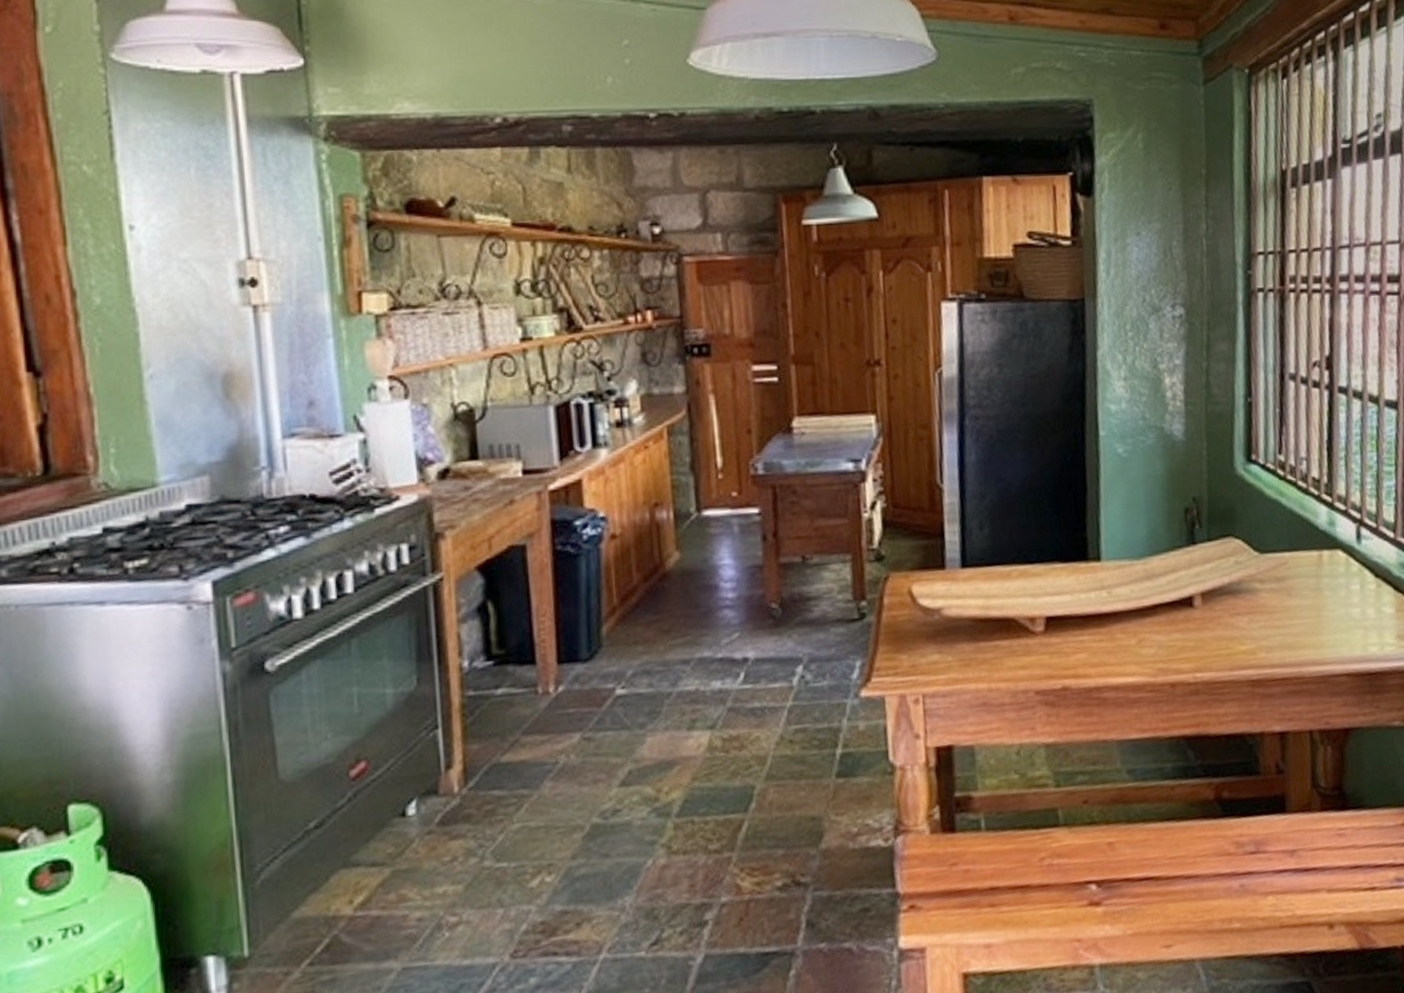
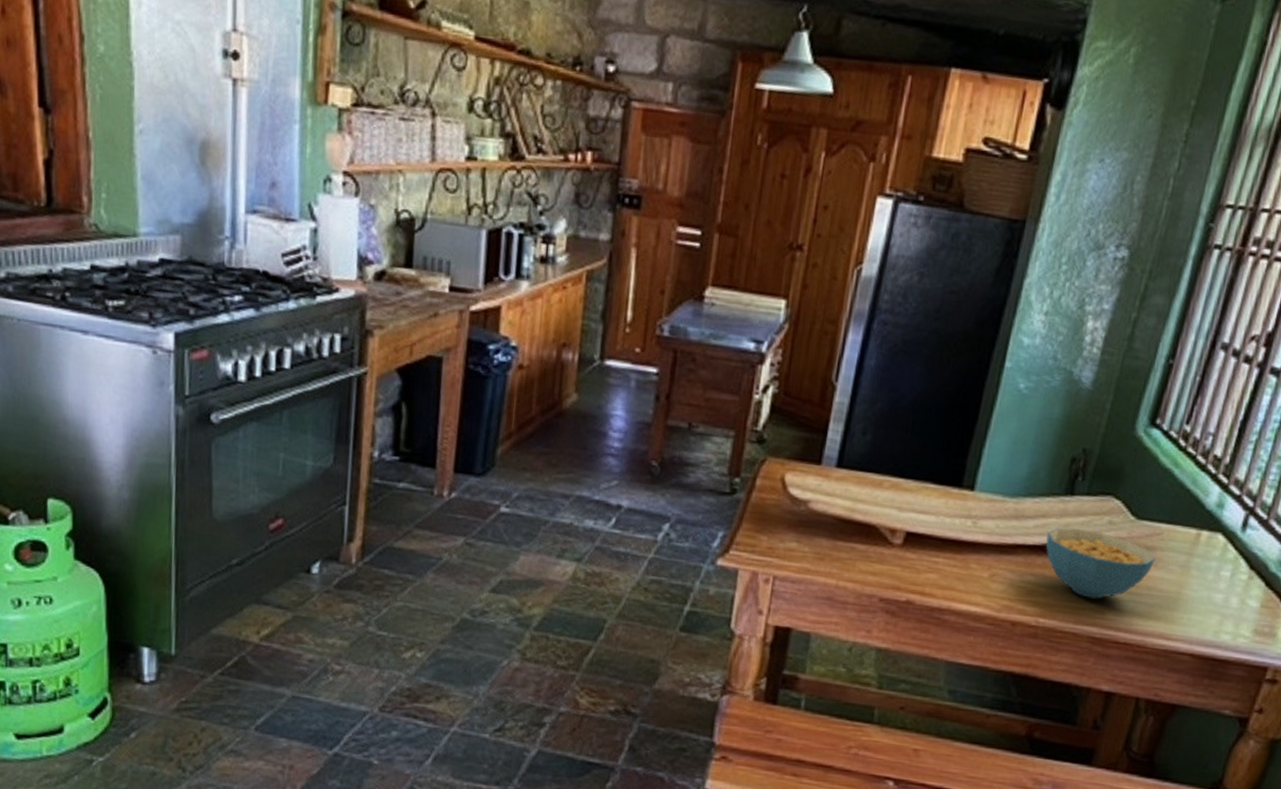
cereal bowl: none [1181,573,1288,642] -> present [1045,527,1156,599]

